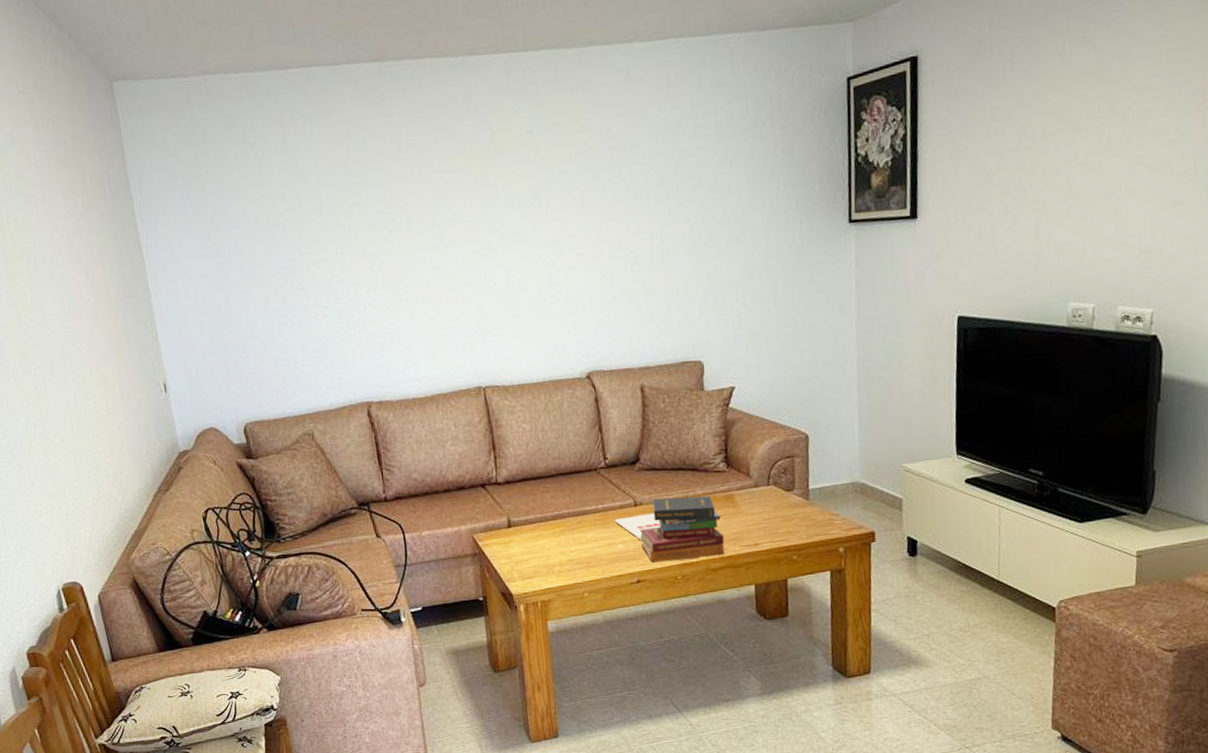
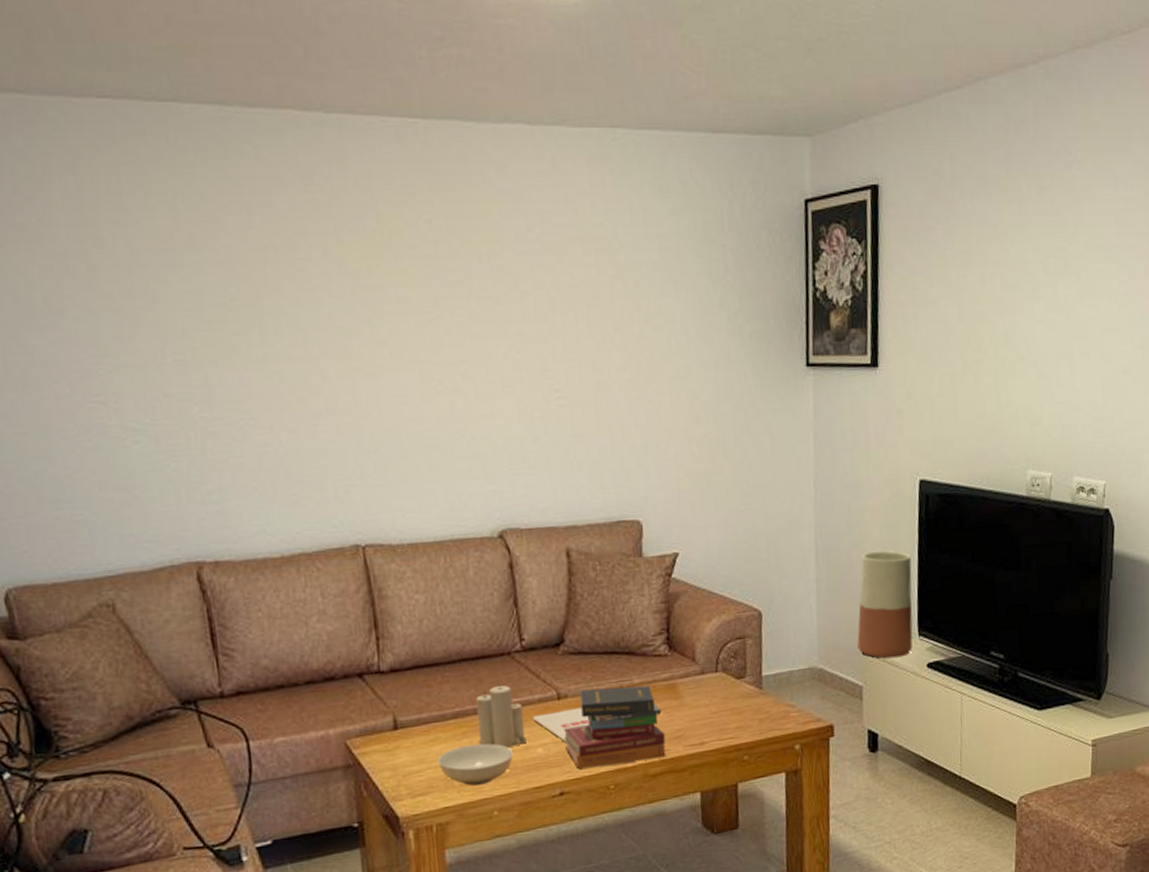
bowl: none [541,539,601,573] -> present [437,743,514,786]
candle: none [570,493,611,545] -> present [476,683,528,749]
vase: none [897,380,951,475] -> present [857,550,913,659]

